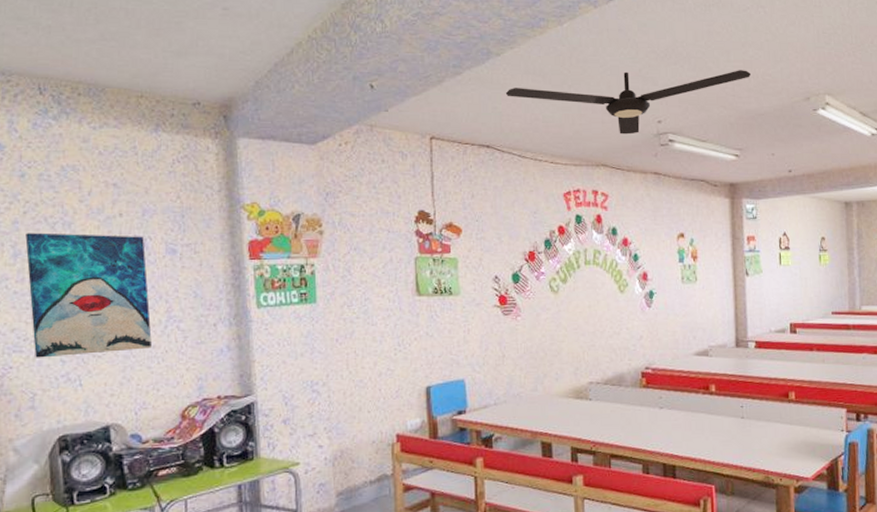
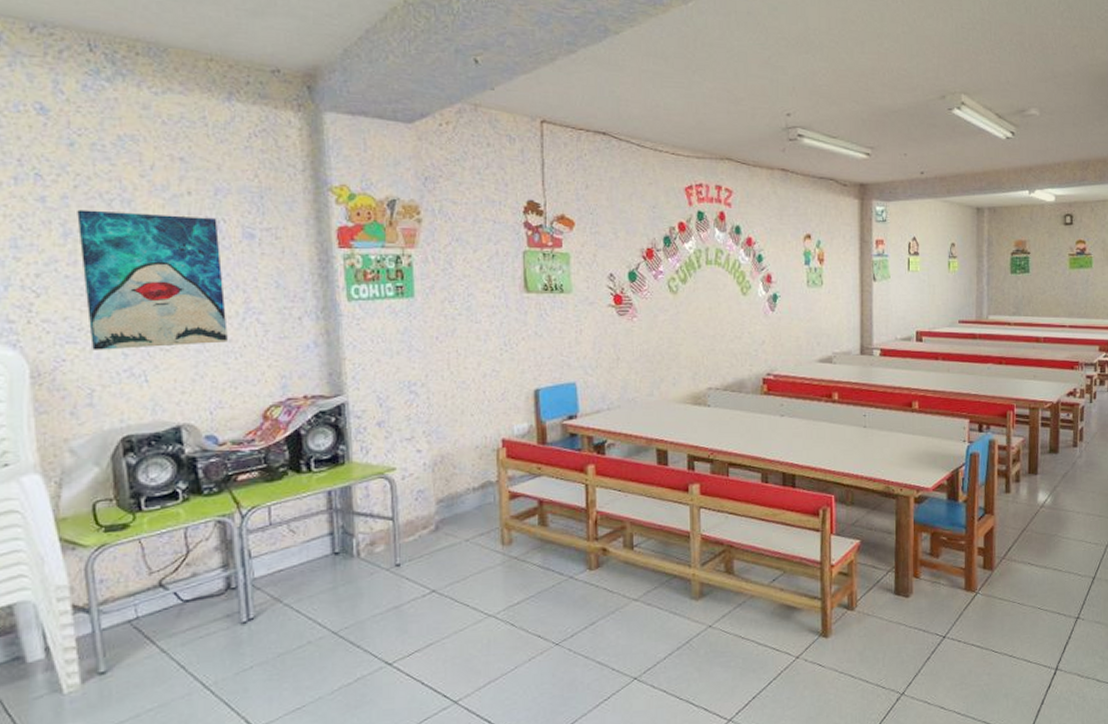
ceiling fan: present [505,70,752,135] -> none [624,58,886,127]

